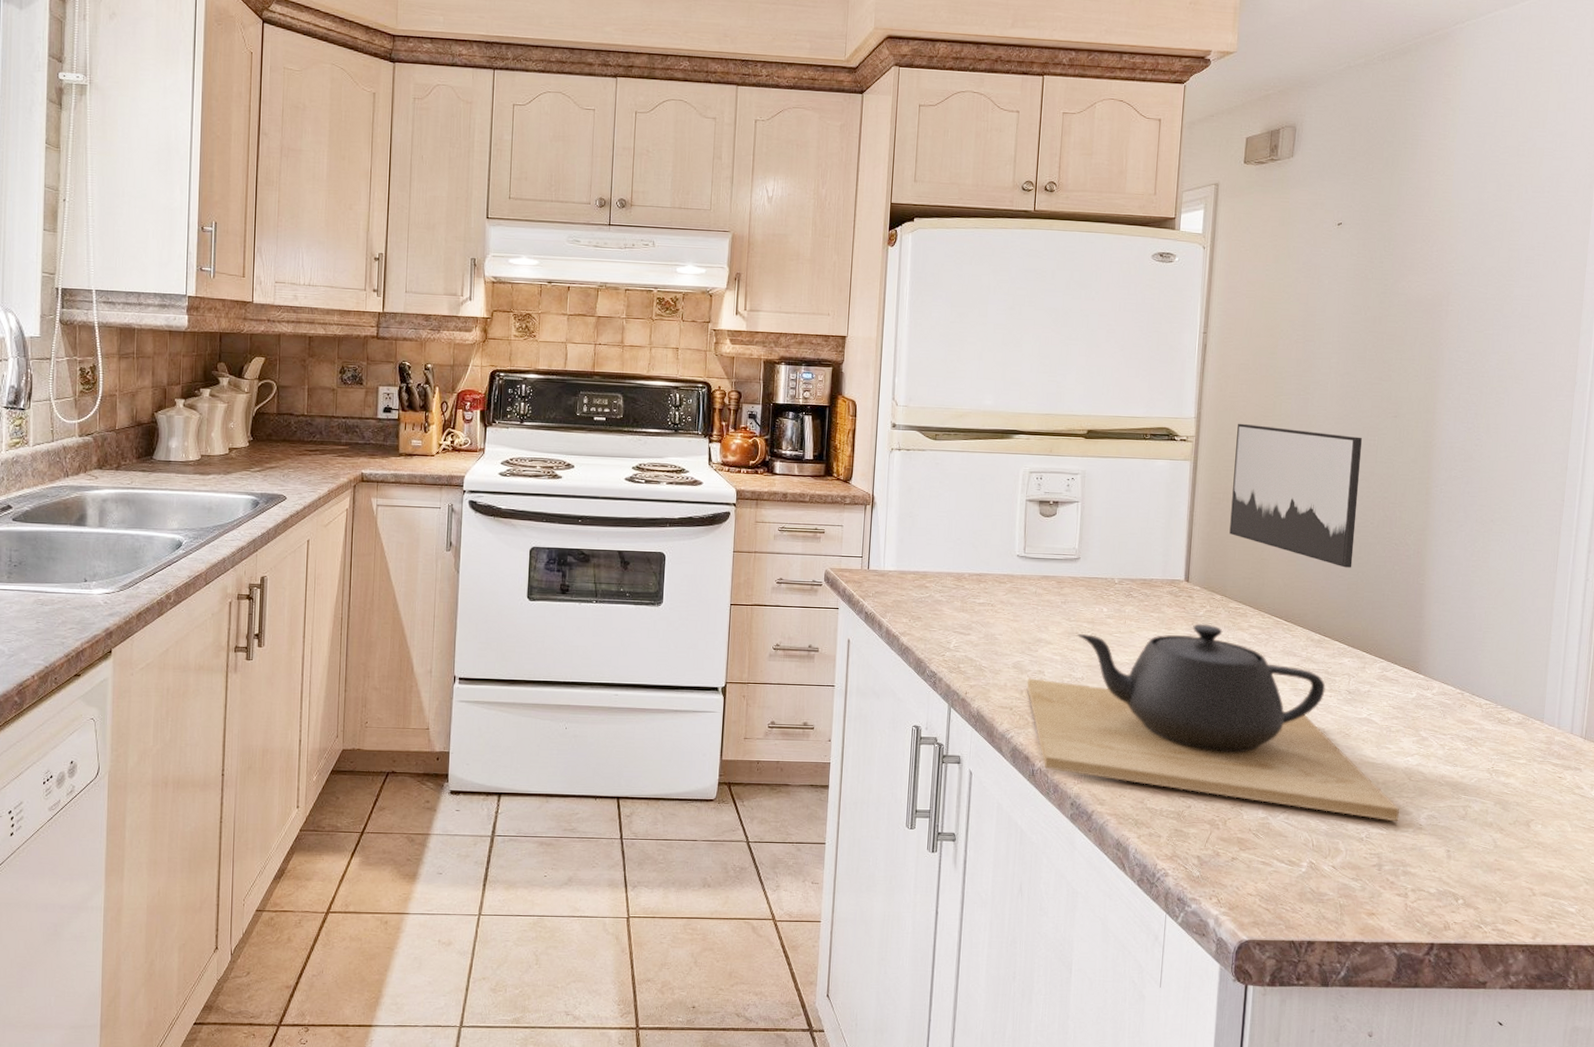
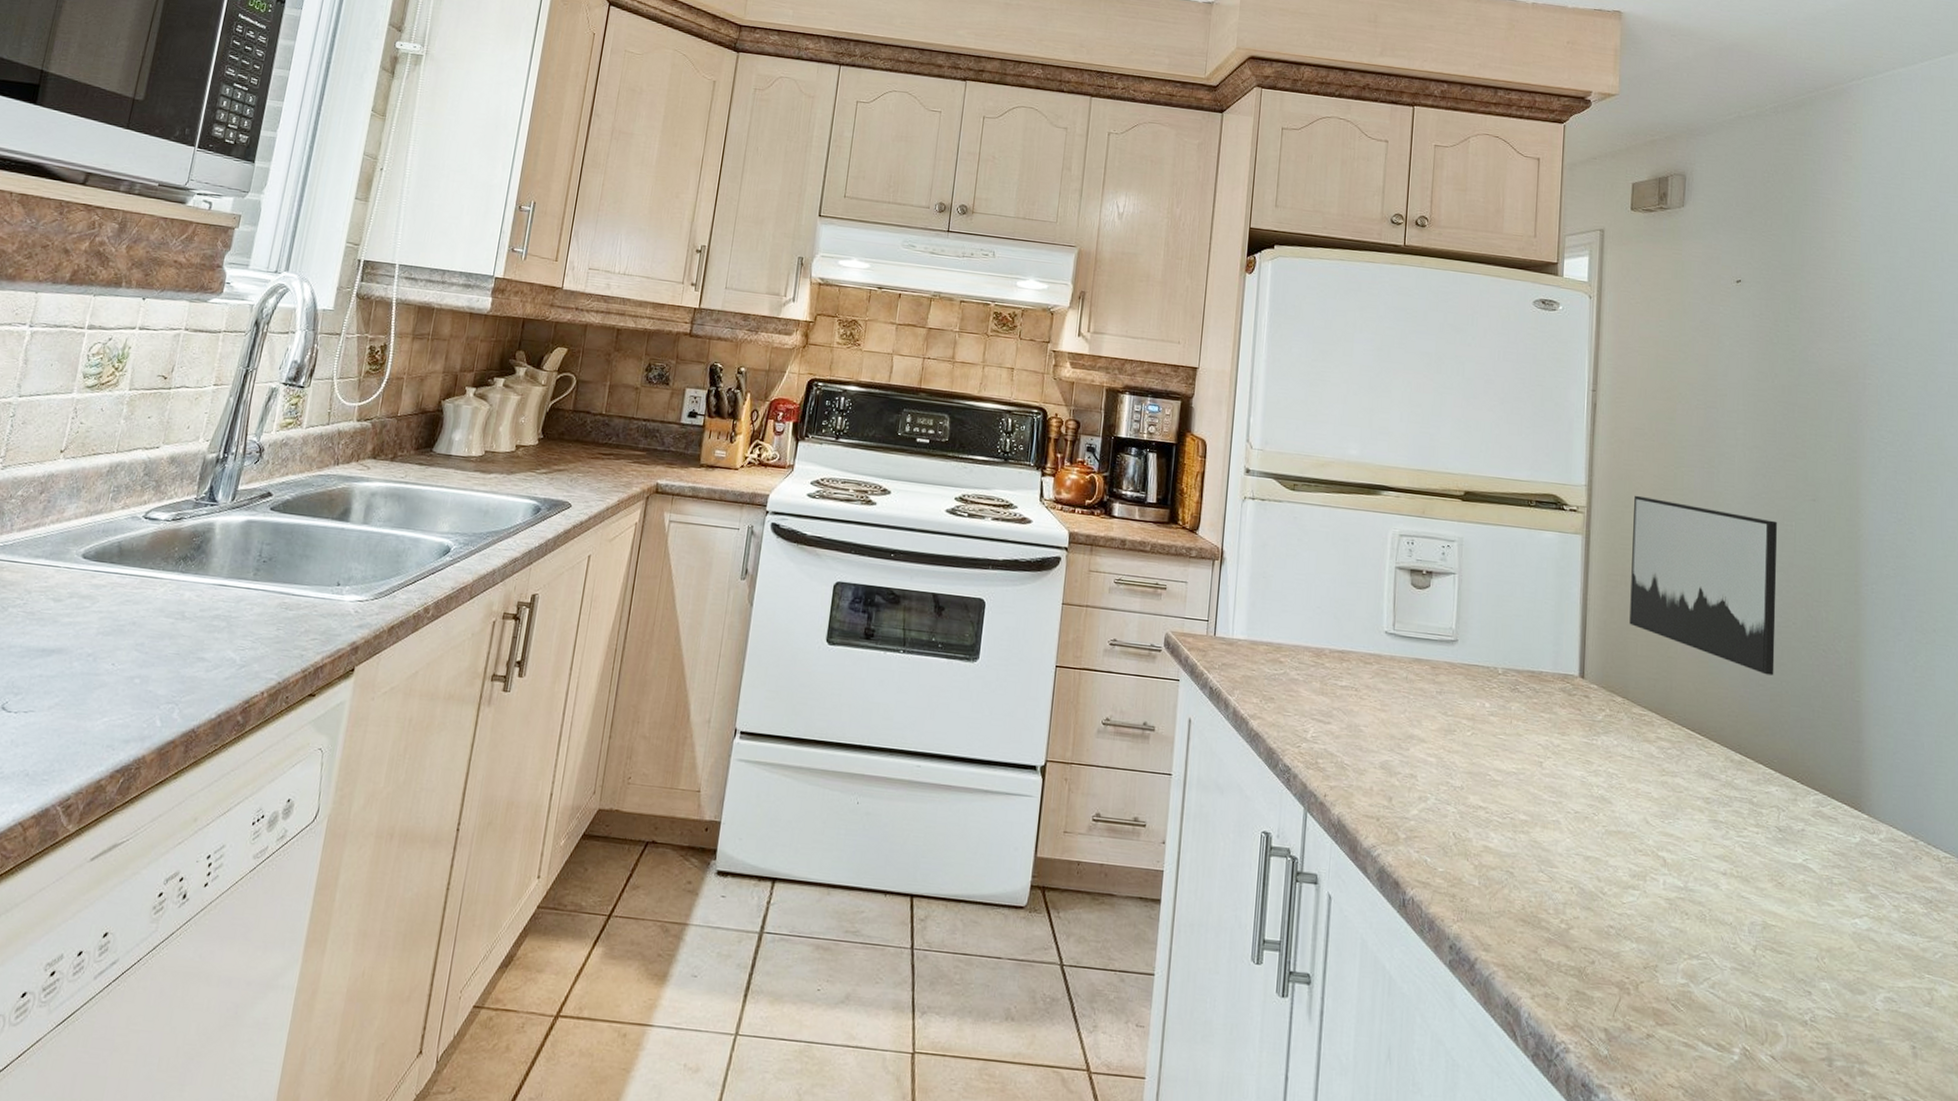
teapot: present [1026,624,1400,822] -> none [1396,730,1850,1003]

